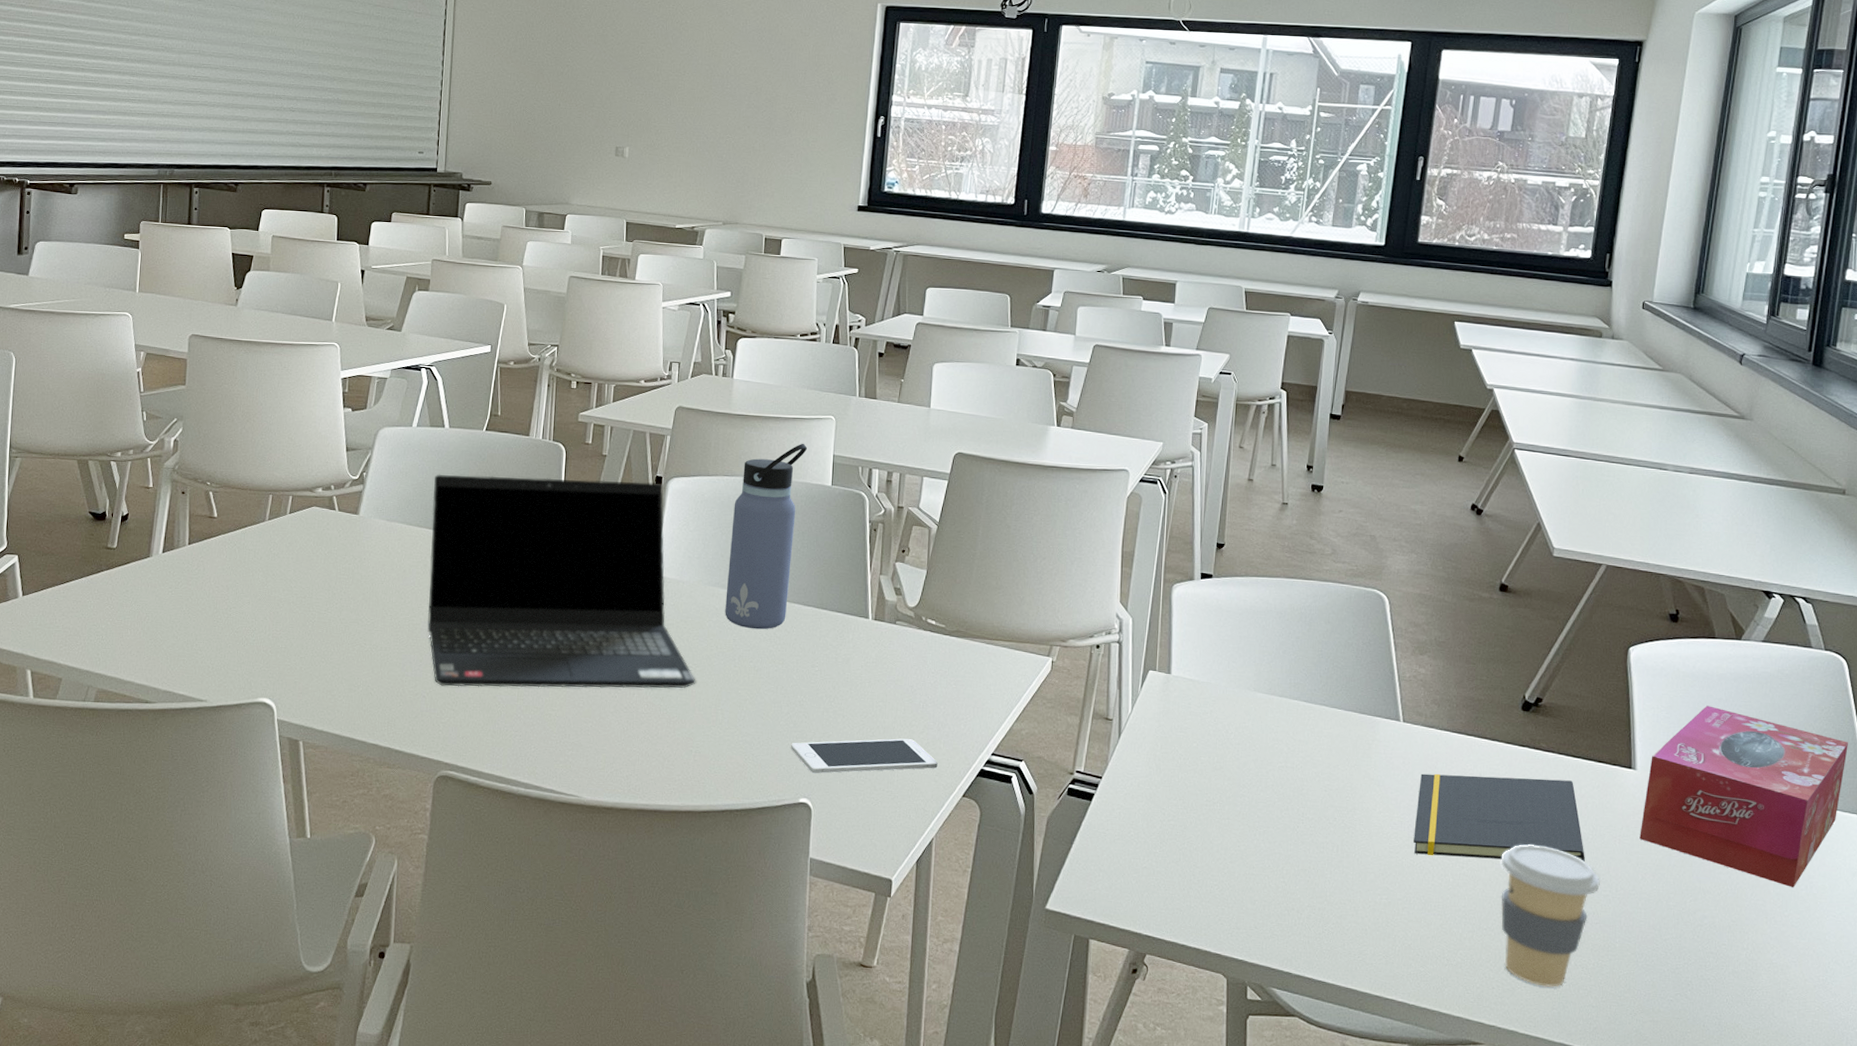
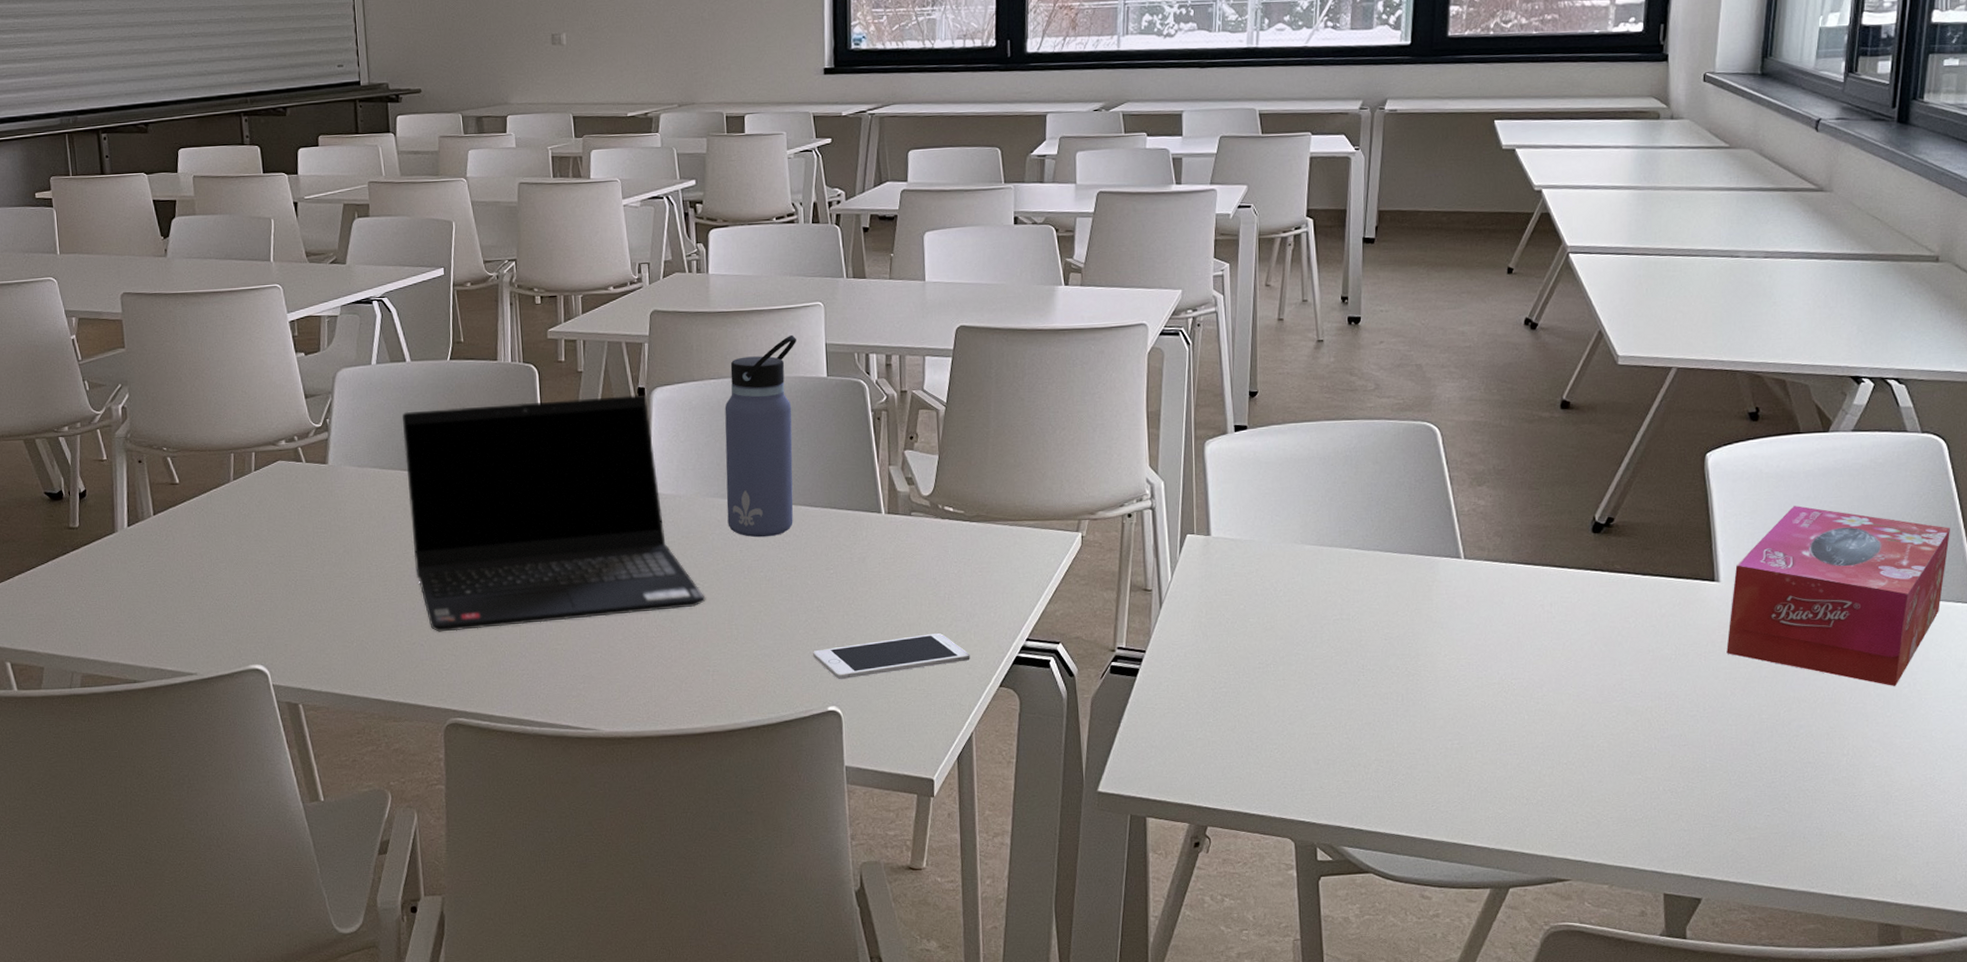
notepad: present [1414,773,1585,862] -> none [1483,600,1669,695]
coffee cup: present [1501,844,1600,987] -> none [1578,671,1686,816]

